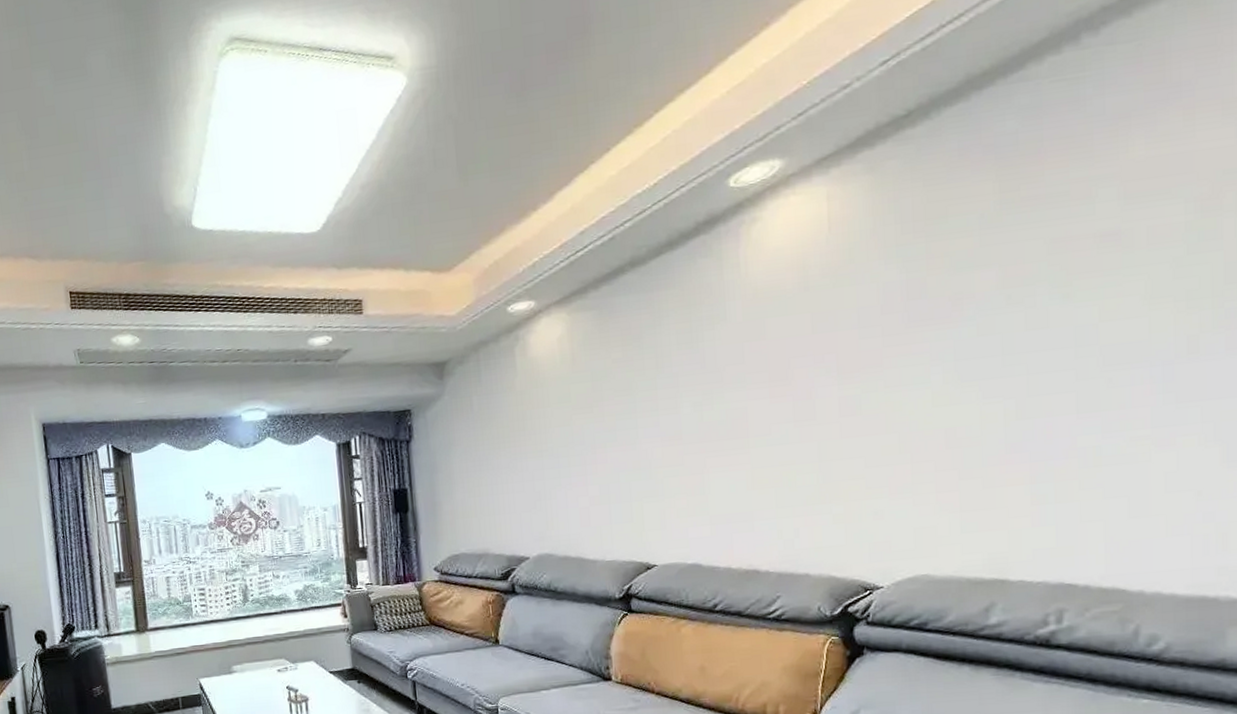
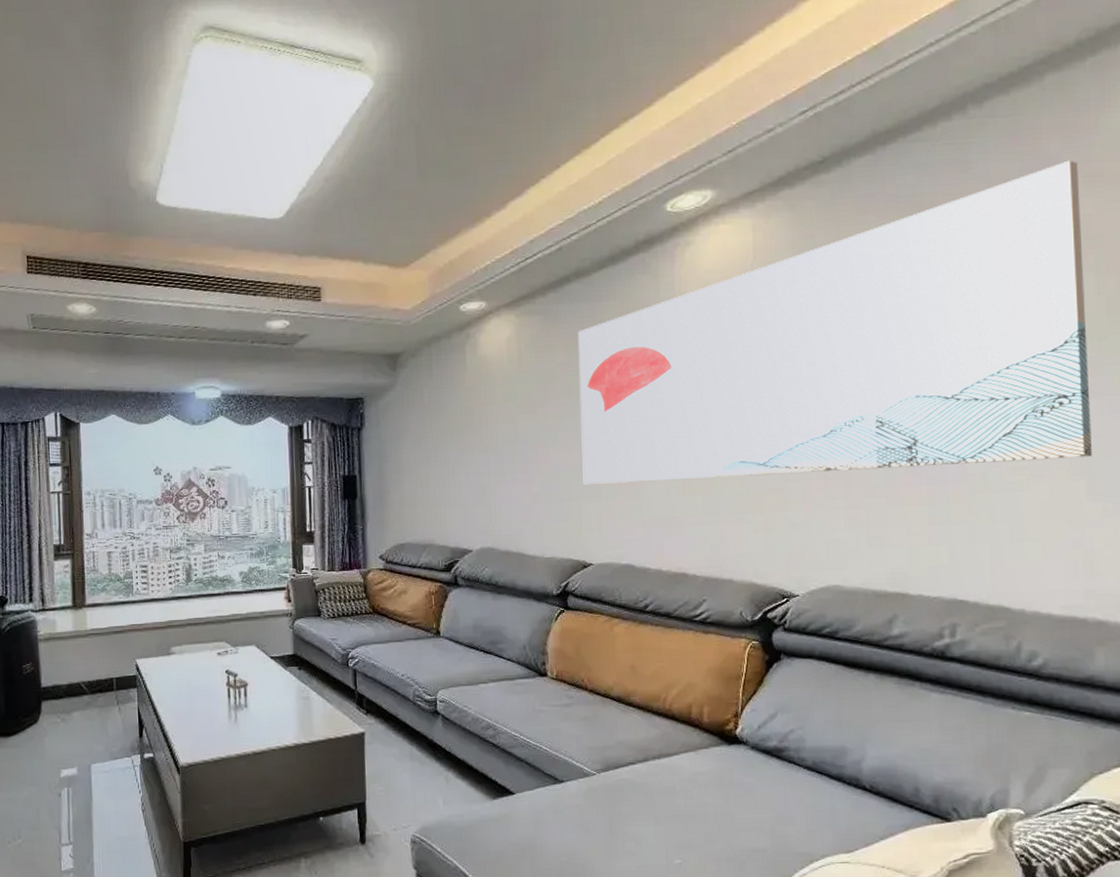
wall art: none [634,84,1228,484] -> present [577,160,1092,485]

